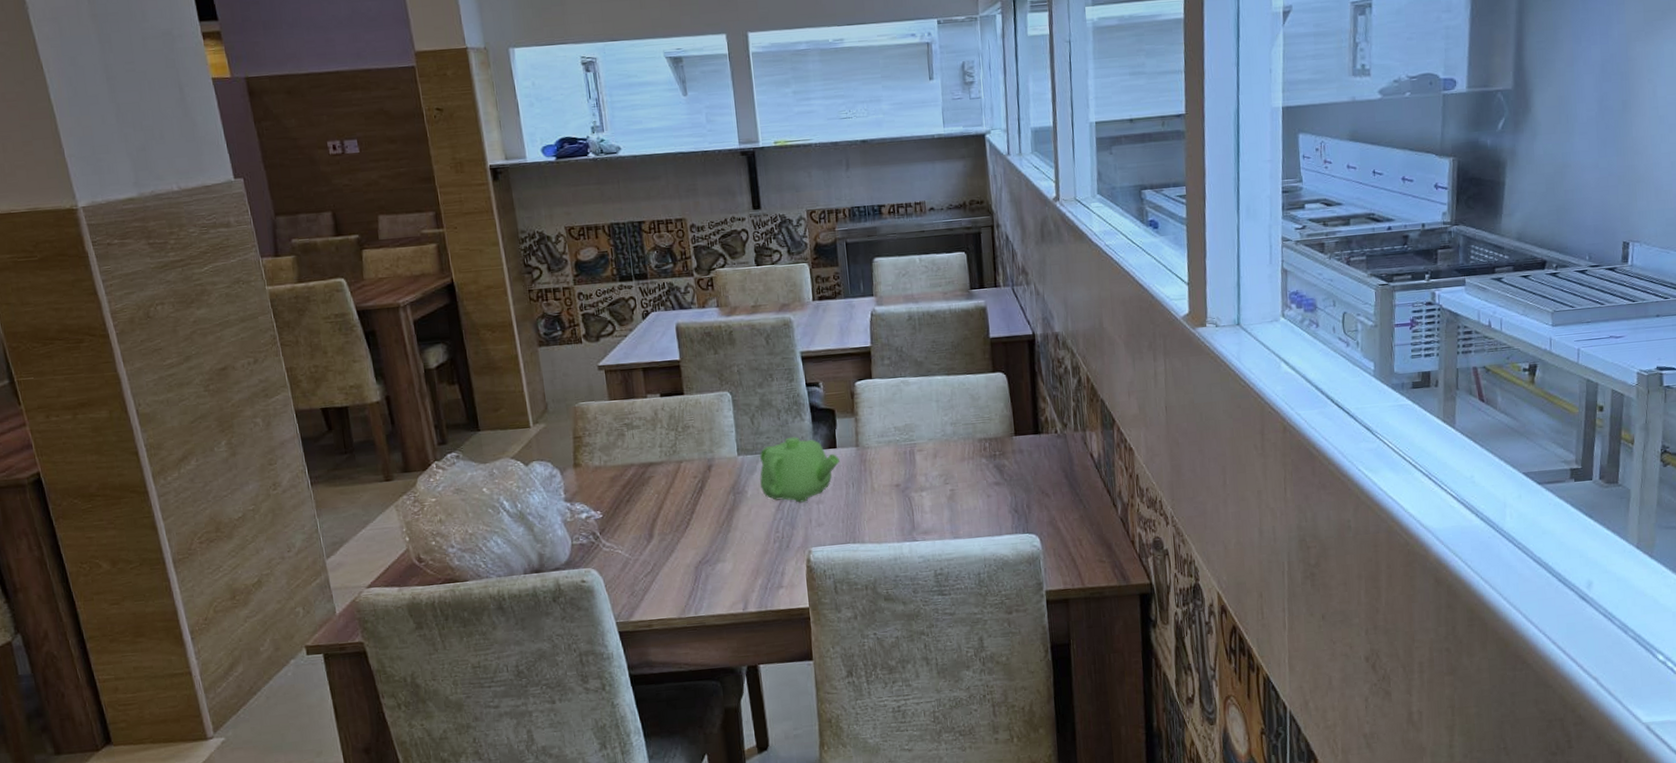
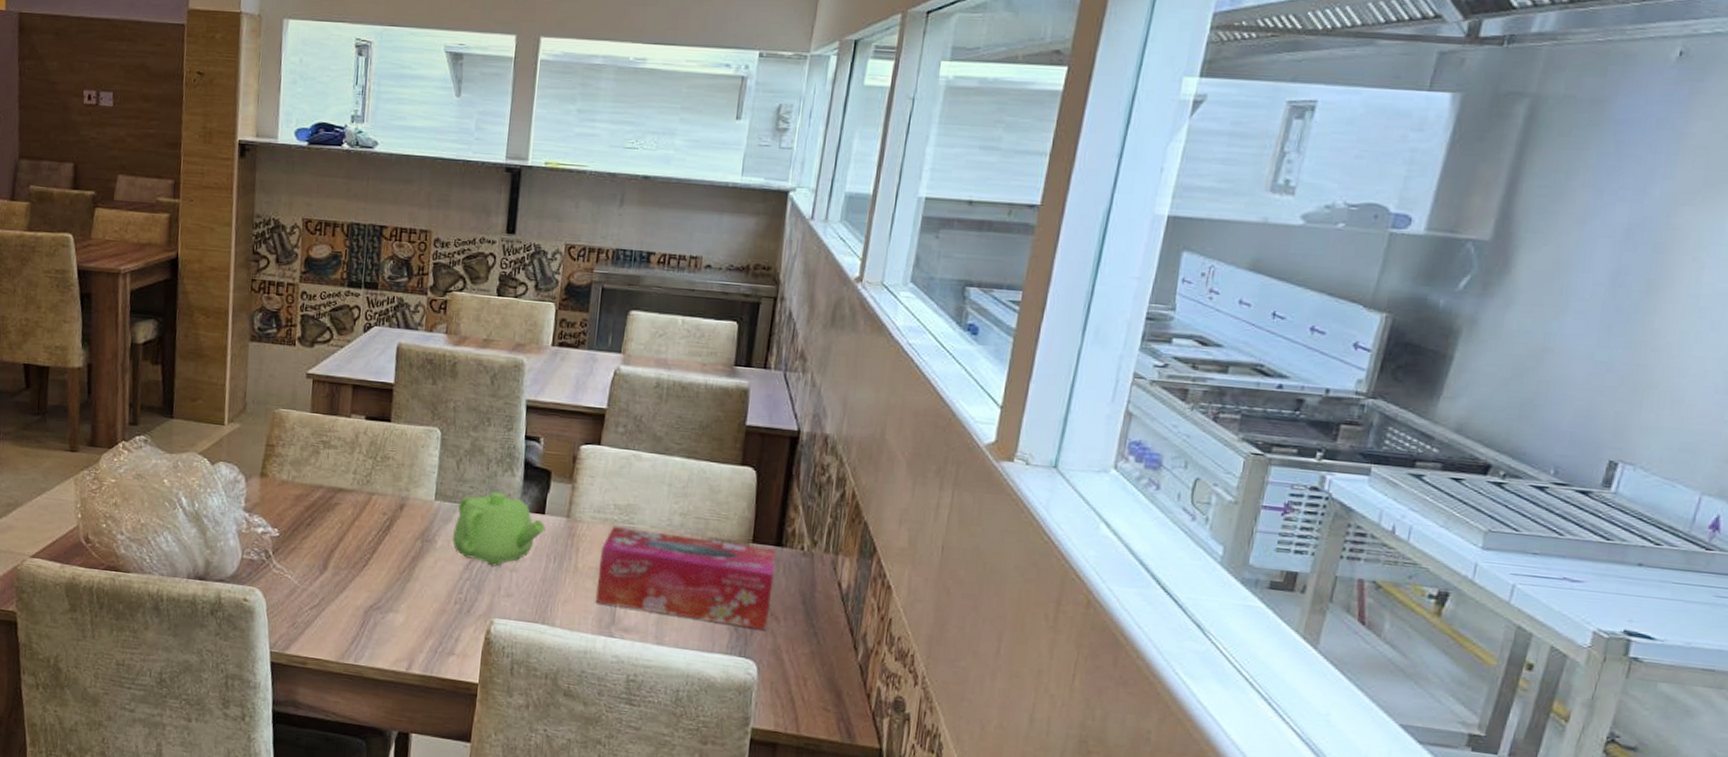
tissue box: none [891,437,1041,515] -> present [595,526,776,630]

